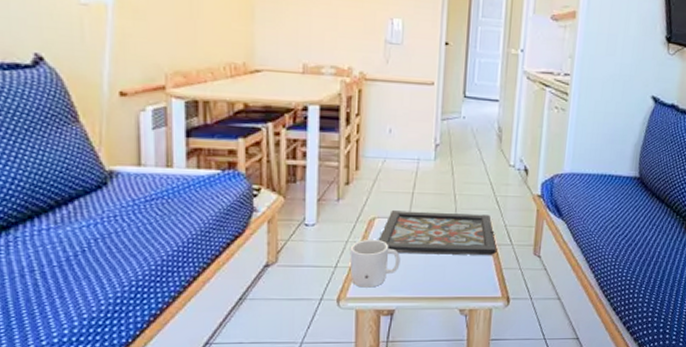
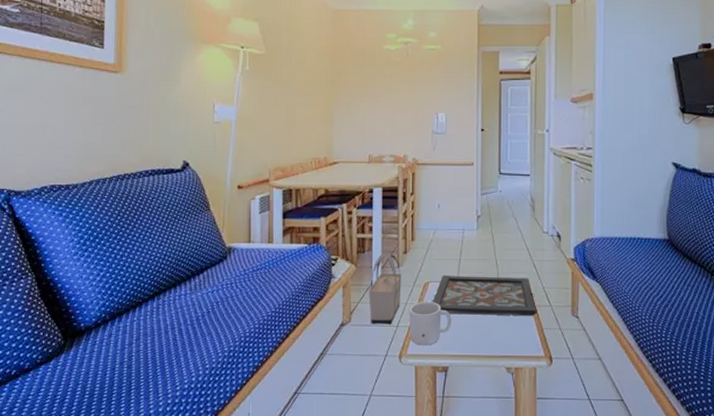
shopping bag: none [300,185,342,265] -> present [368,254,402,324]

